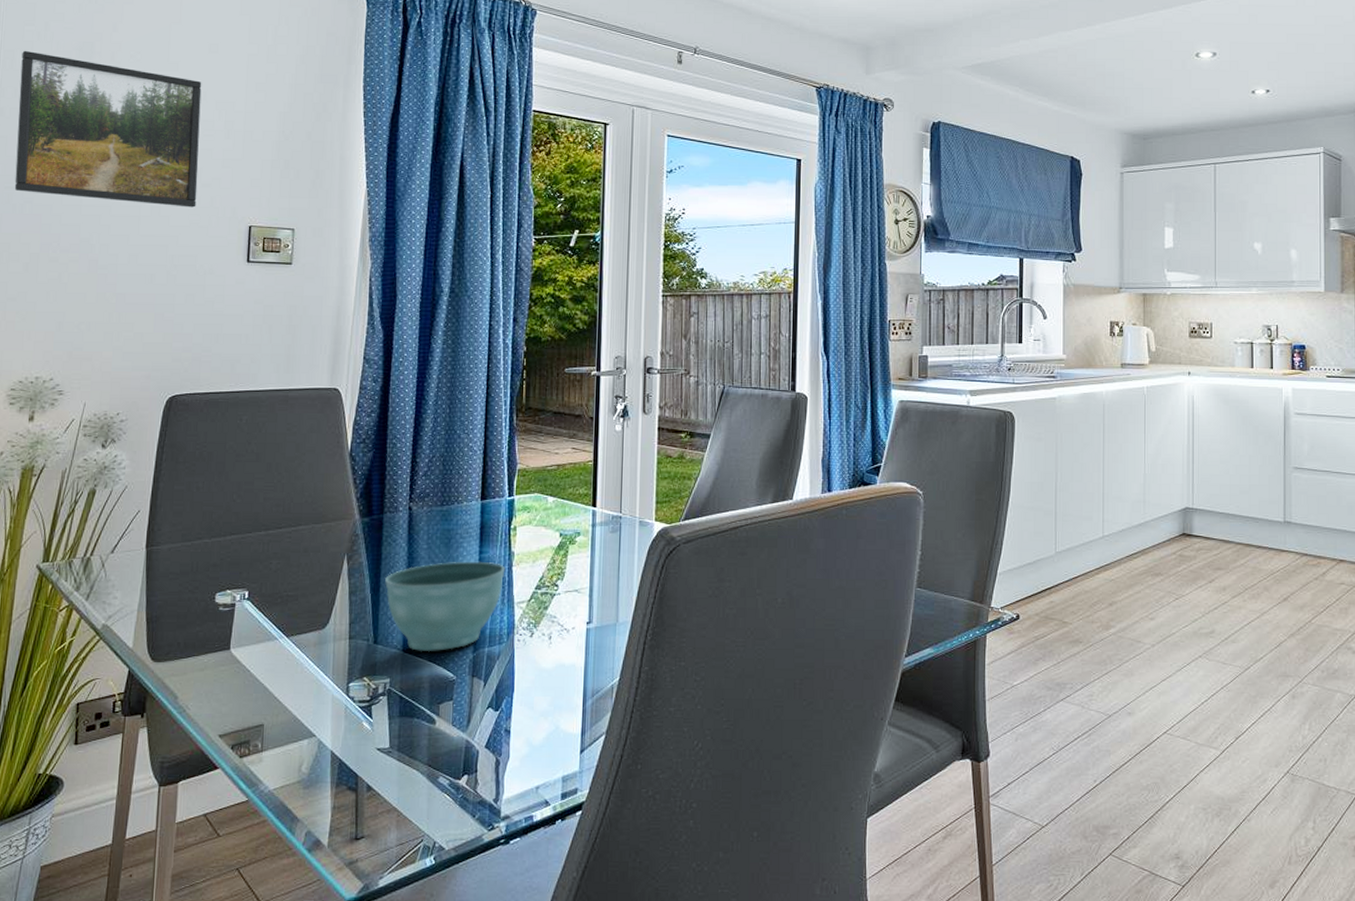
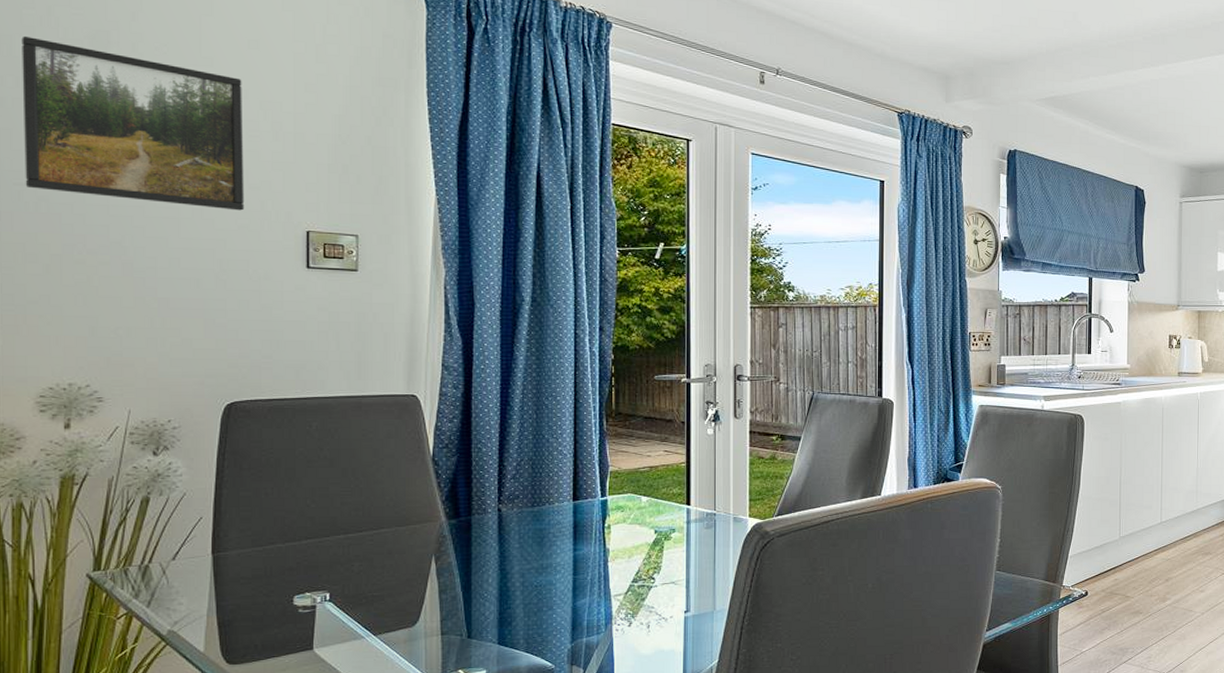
flower pot: present [385,561,505,651] -> none [477,558,601,643]

